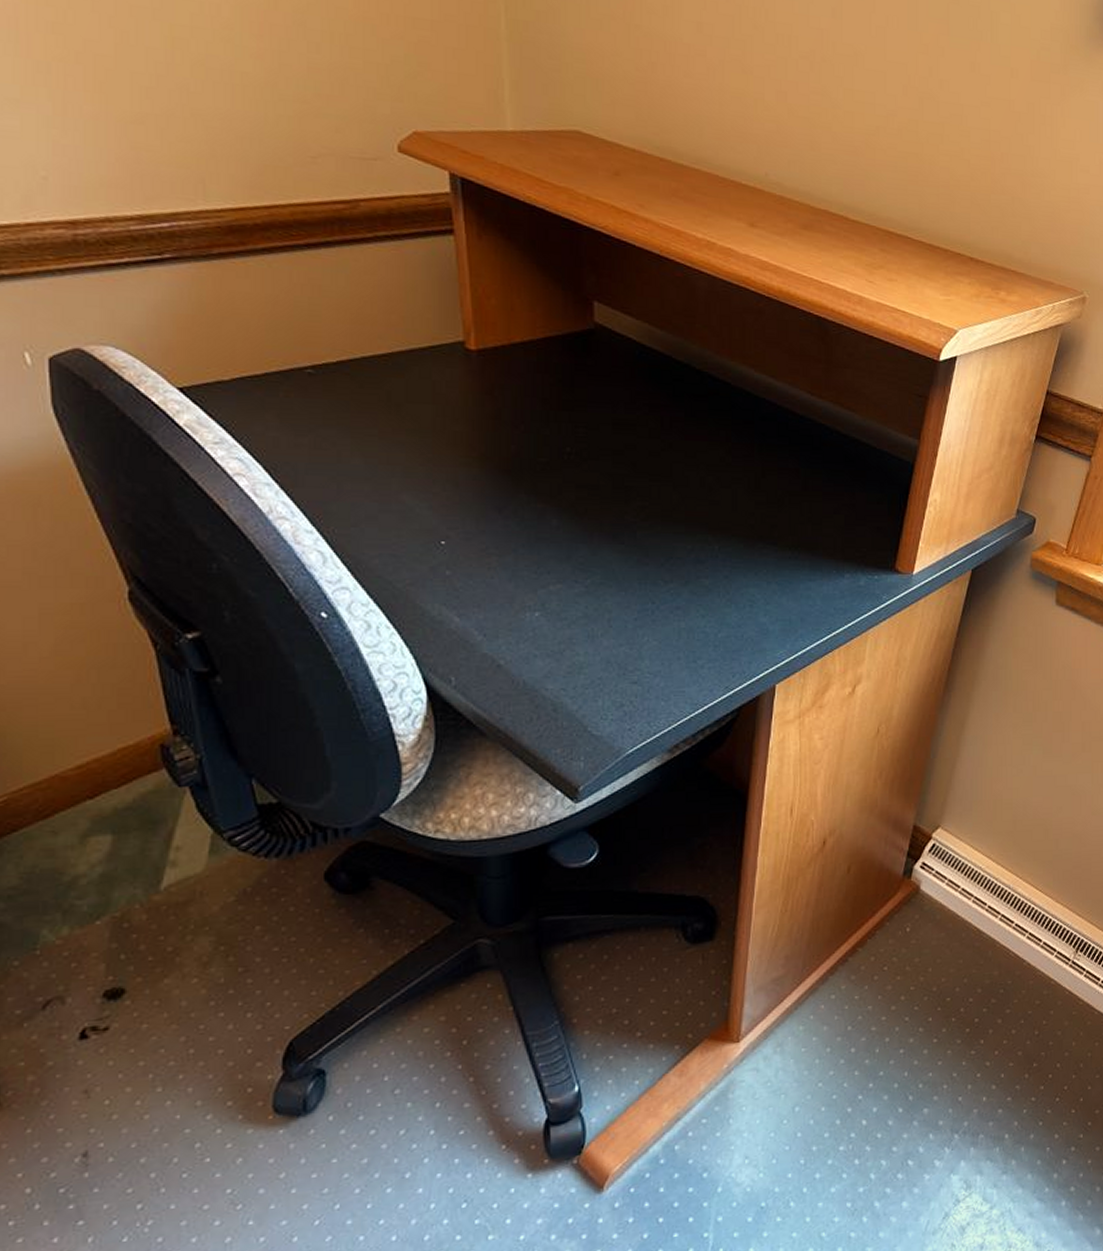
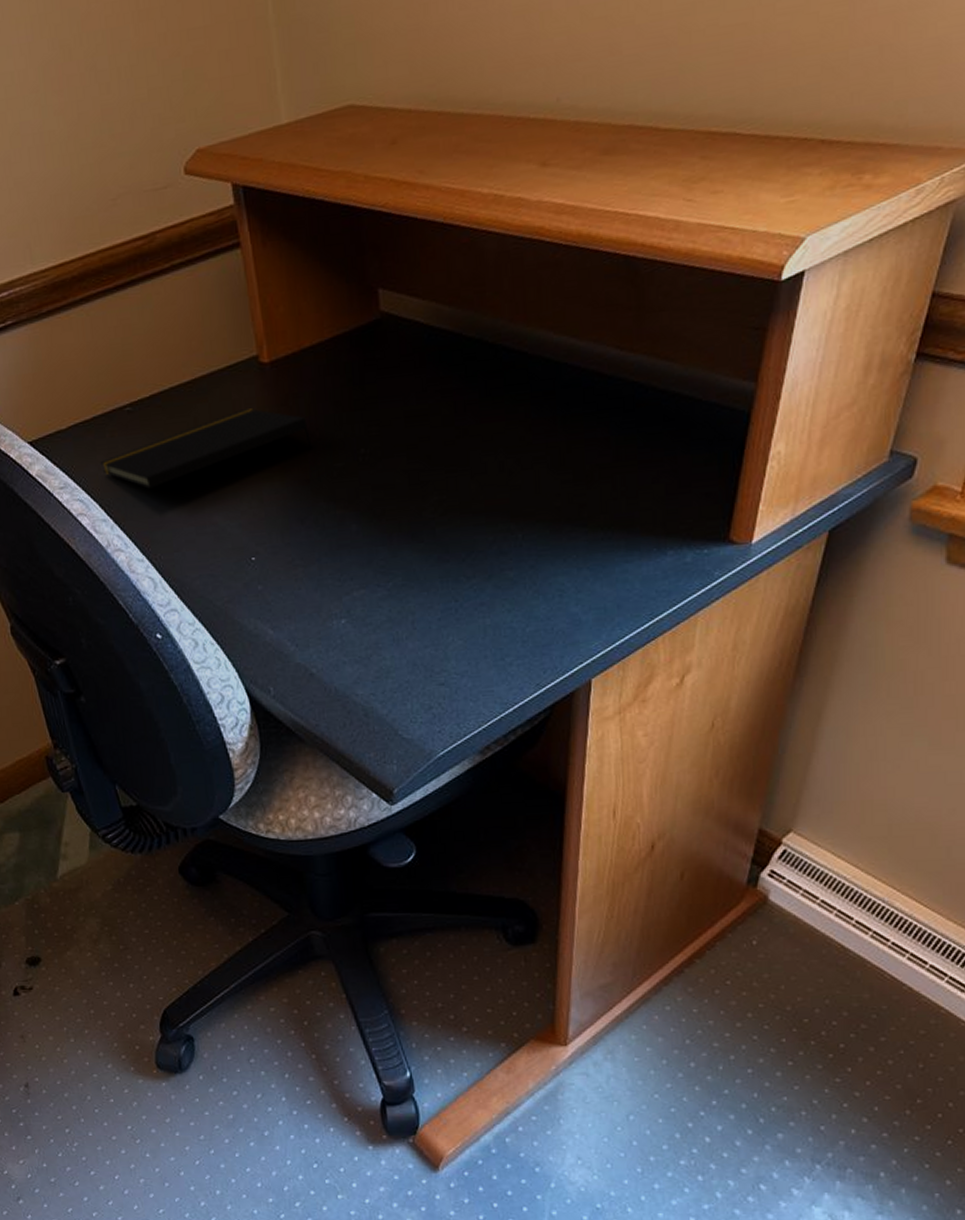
notepad: none [269,391,516,457] -> present [100,408,312,489]

